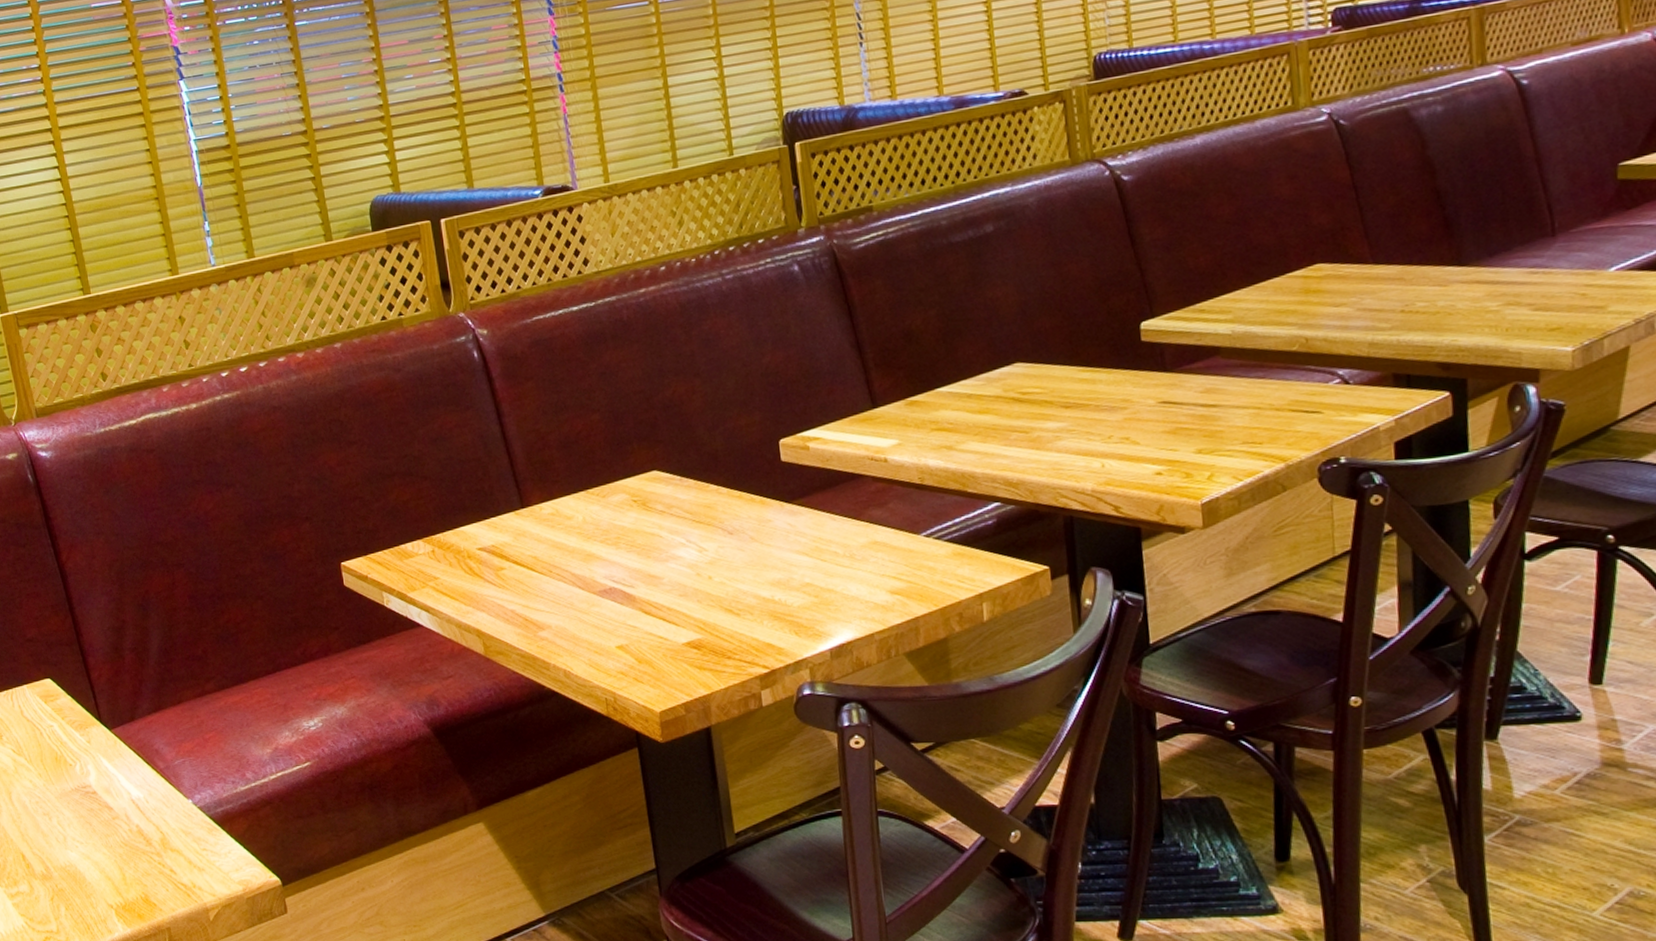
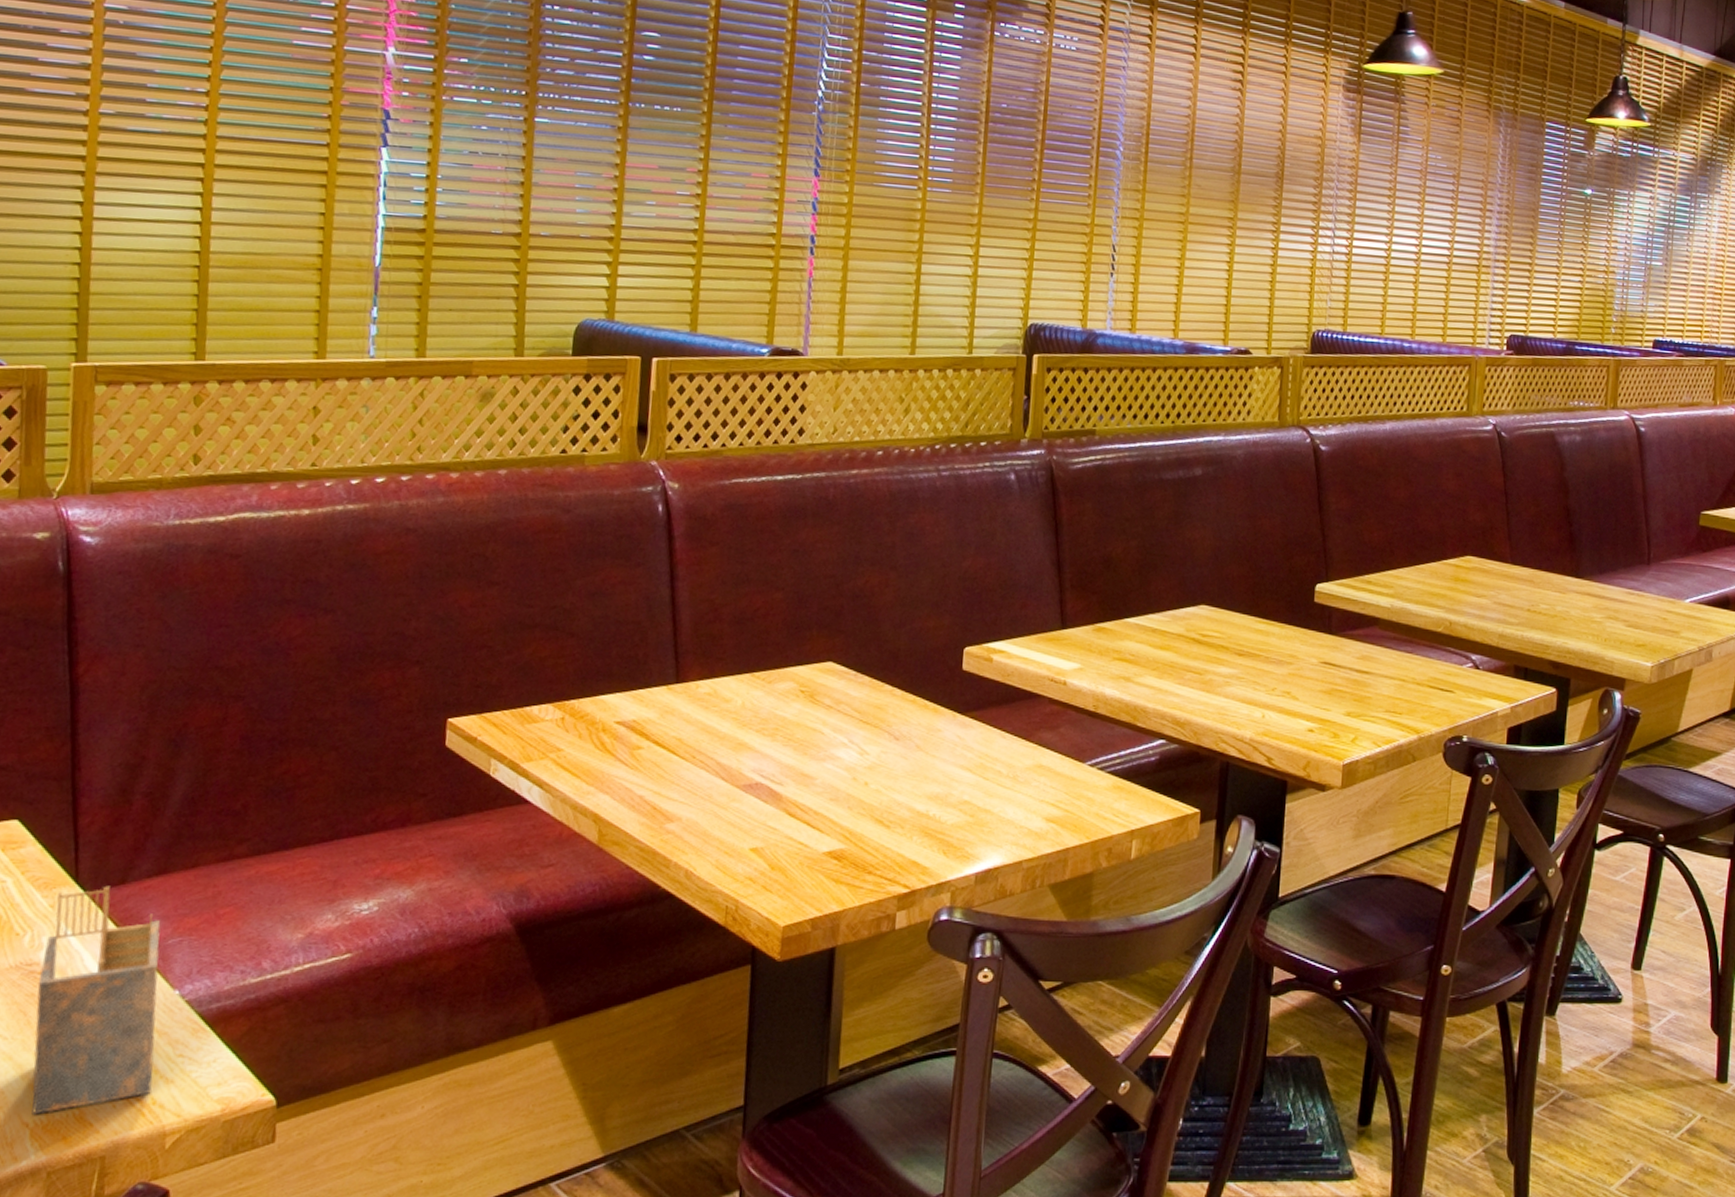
napkin holder: none [90,723,190,899] -> present [31,885,161,1115]

